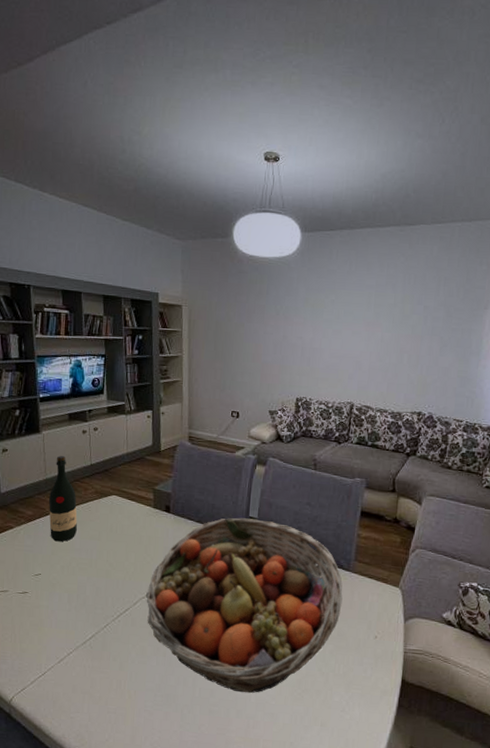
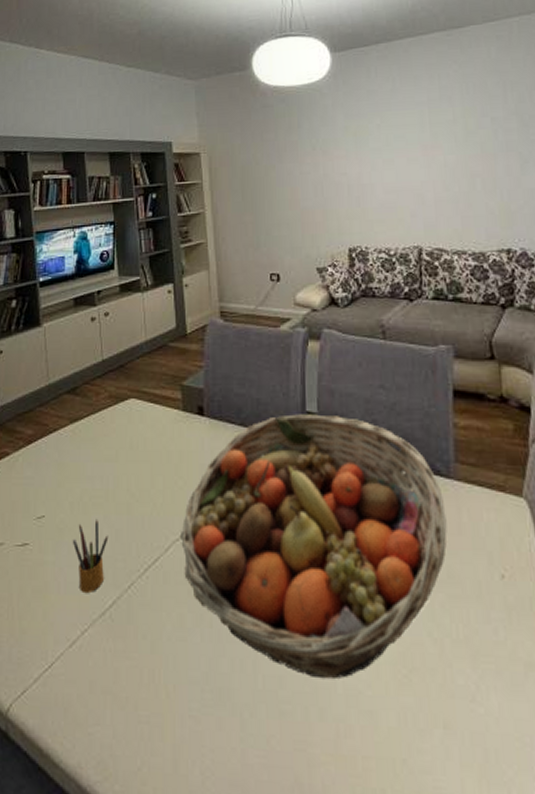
wine bottle: present [49,456,77,542] -> none [53,353,88,469]
pencil box: none [62,578,91,628] -> present [72,518,109,592]

